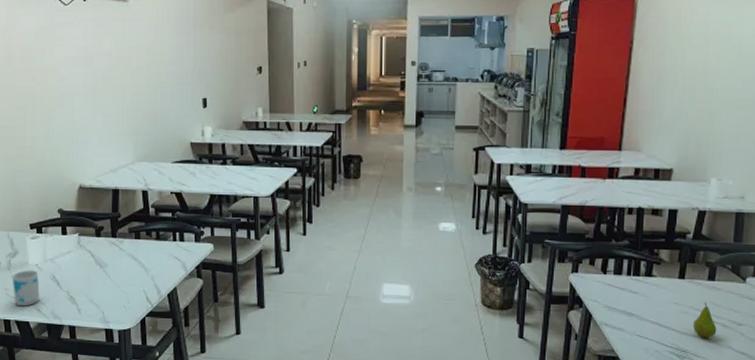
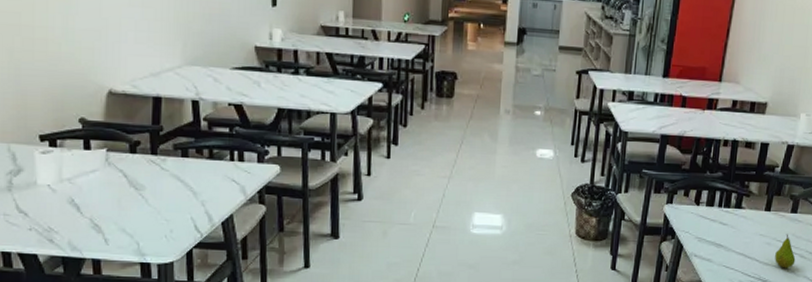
mug: present [13,270,40,307] -> none [15,191,53,236]

